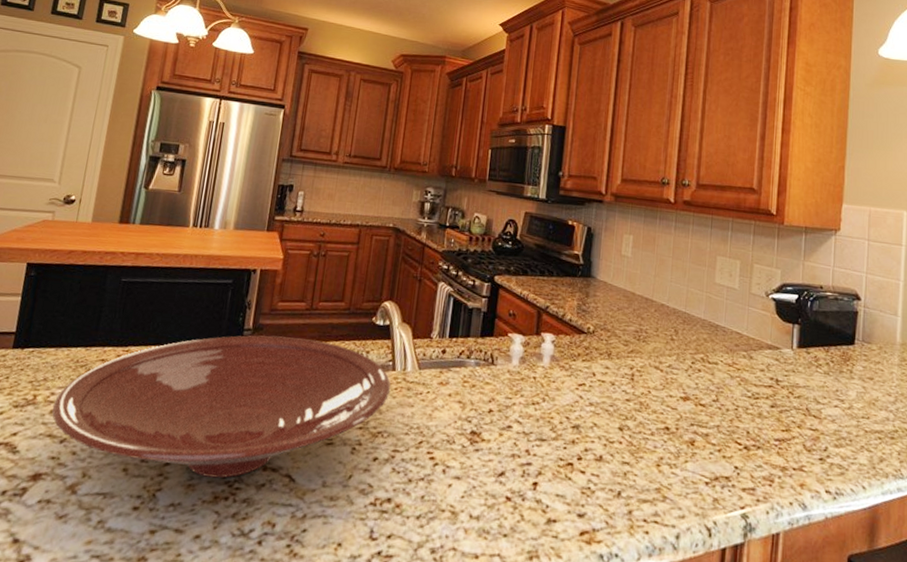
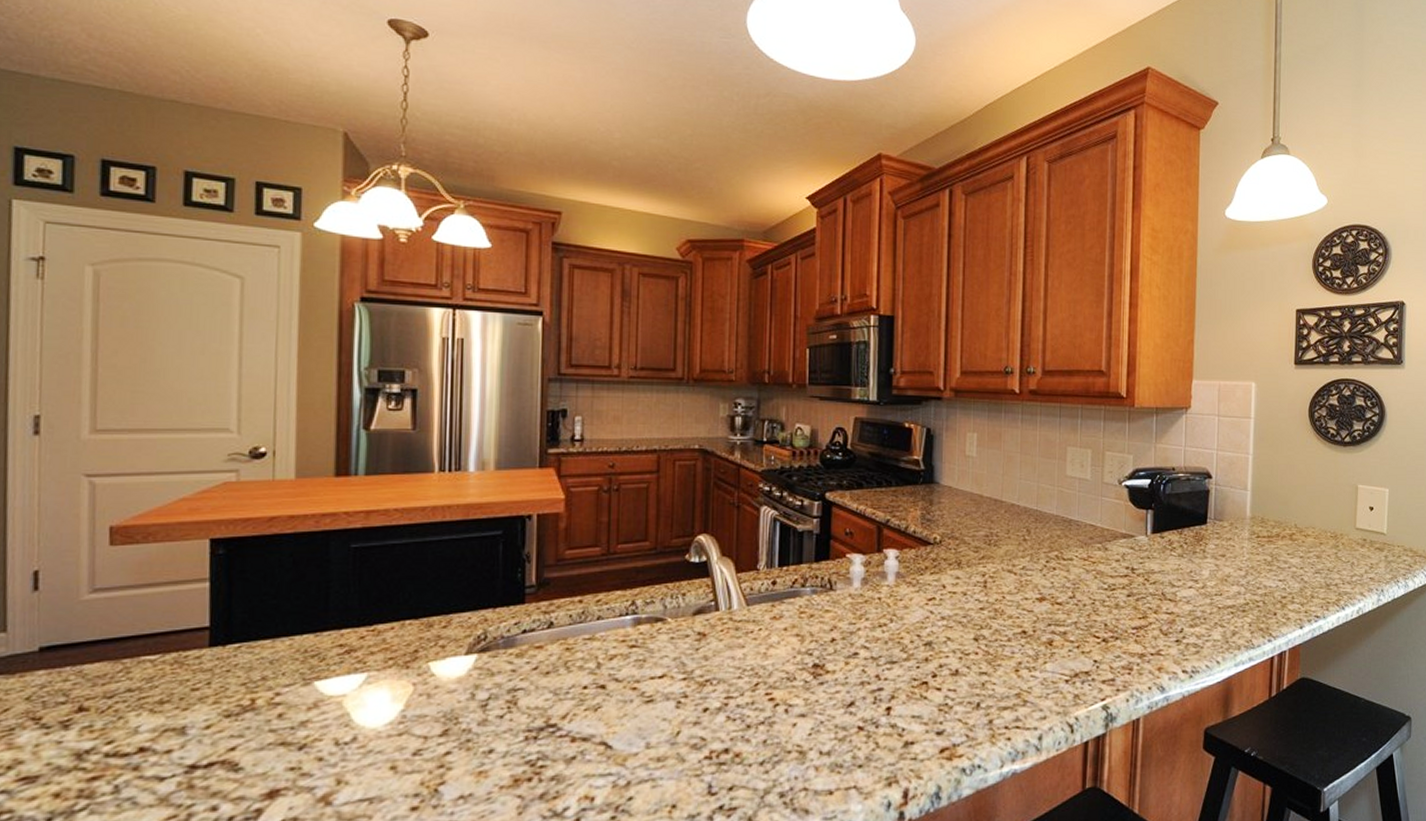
bowl: present [51,335,391,479] -> none [280,589,716,760]

